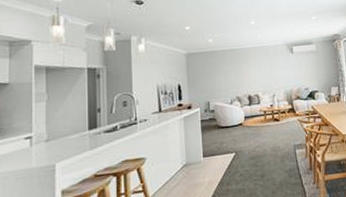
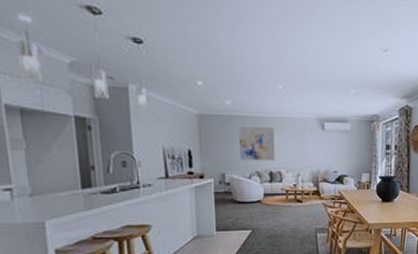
wall art: none [220,56,253,89] -> present [239,126,275,161]

